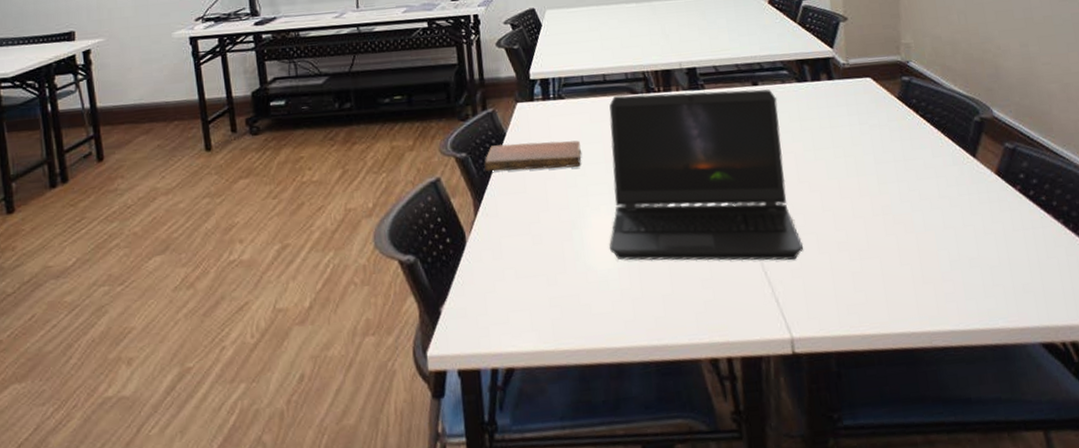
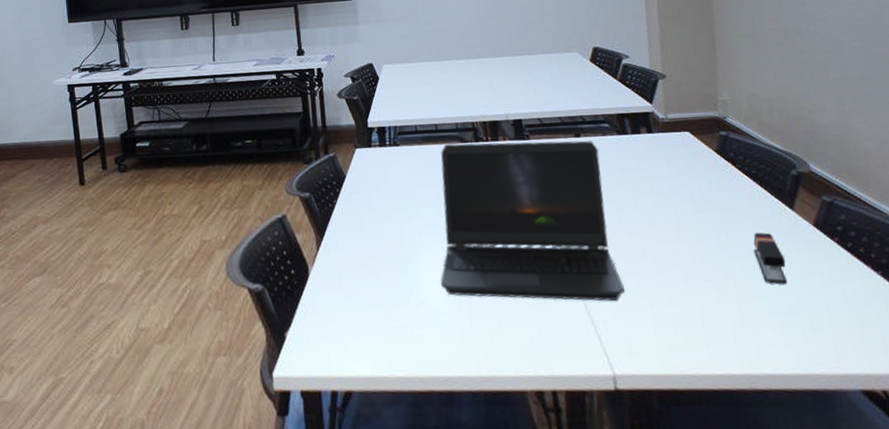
notebook: present [484,140,581,172] -> none [326,184,415,211]
stapler: none [935,182,969,237] -> present [753,232,788,285]

